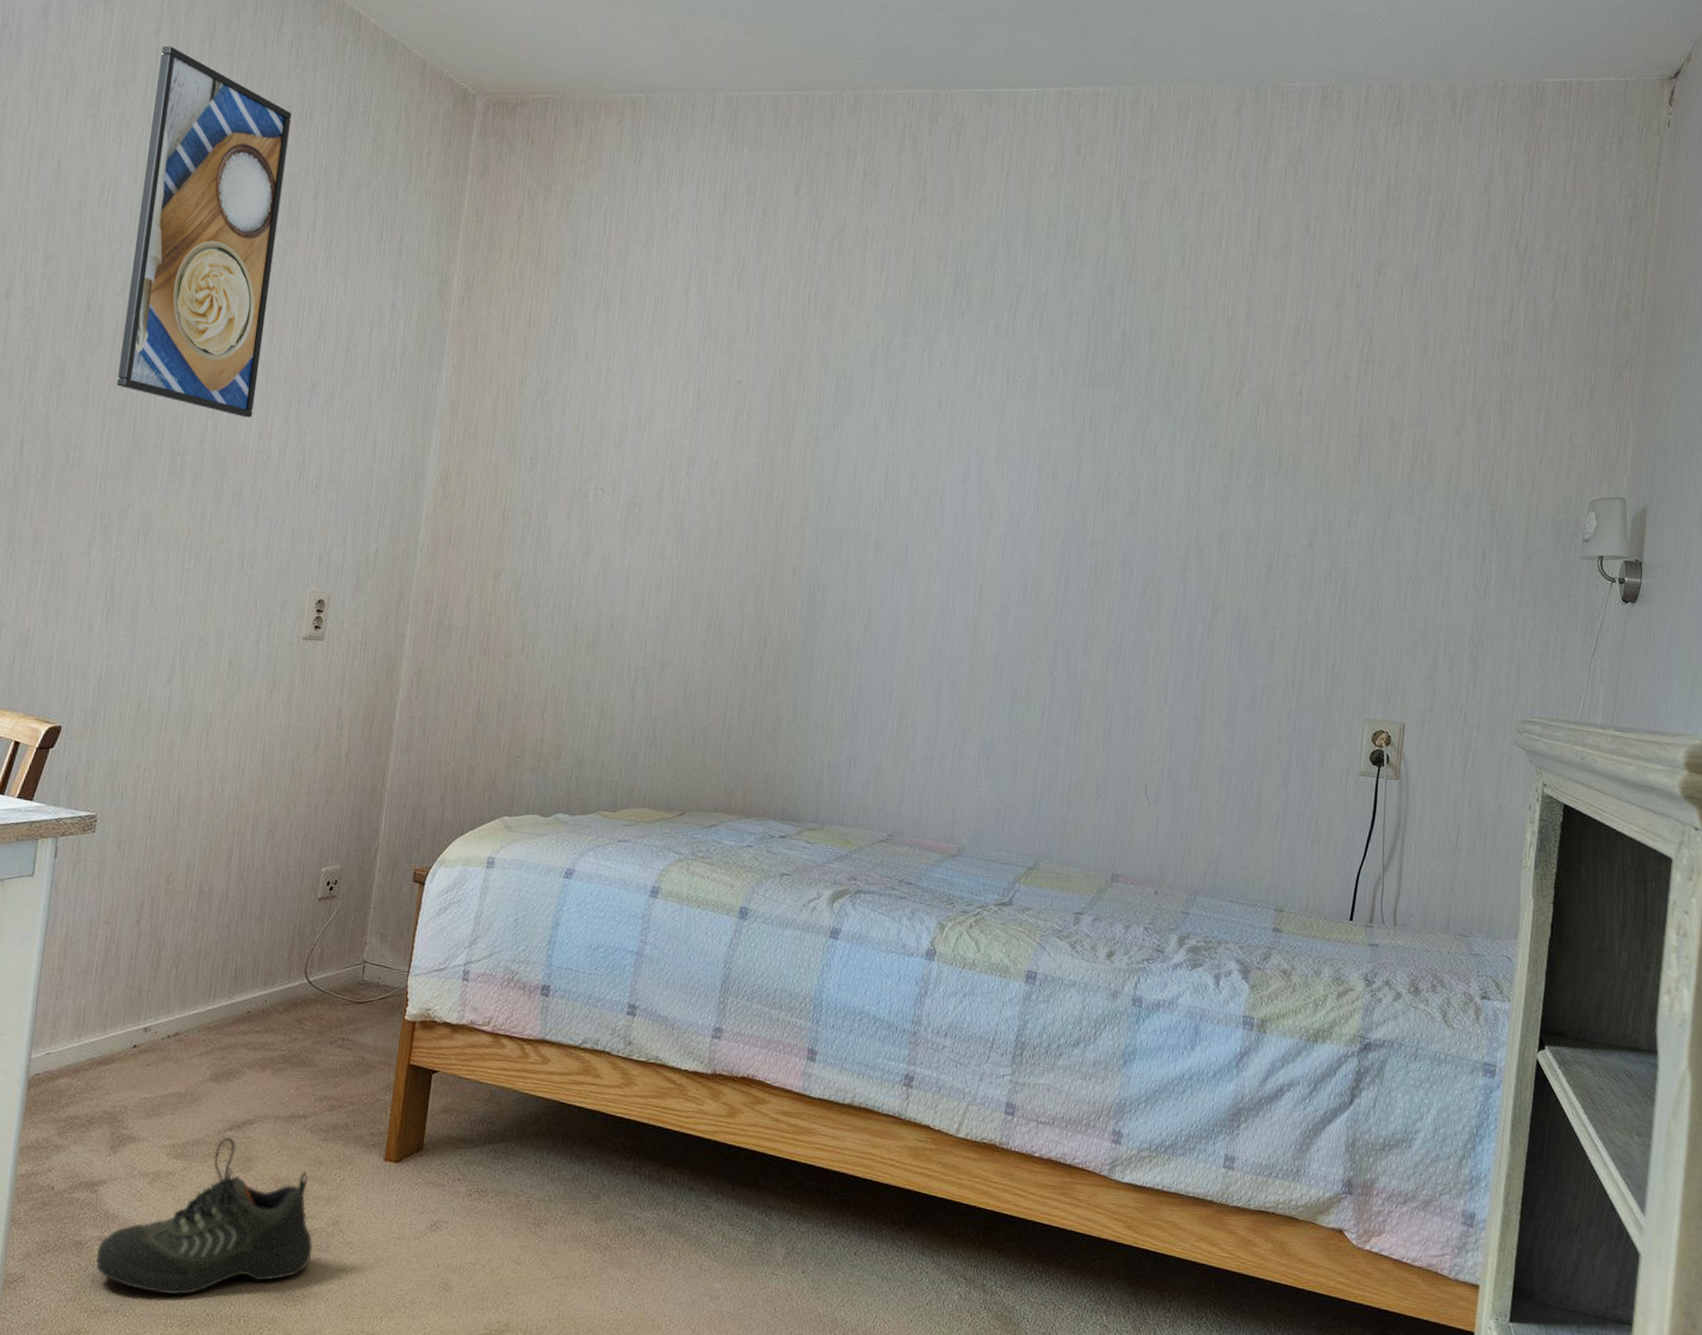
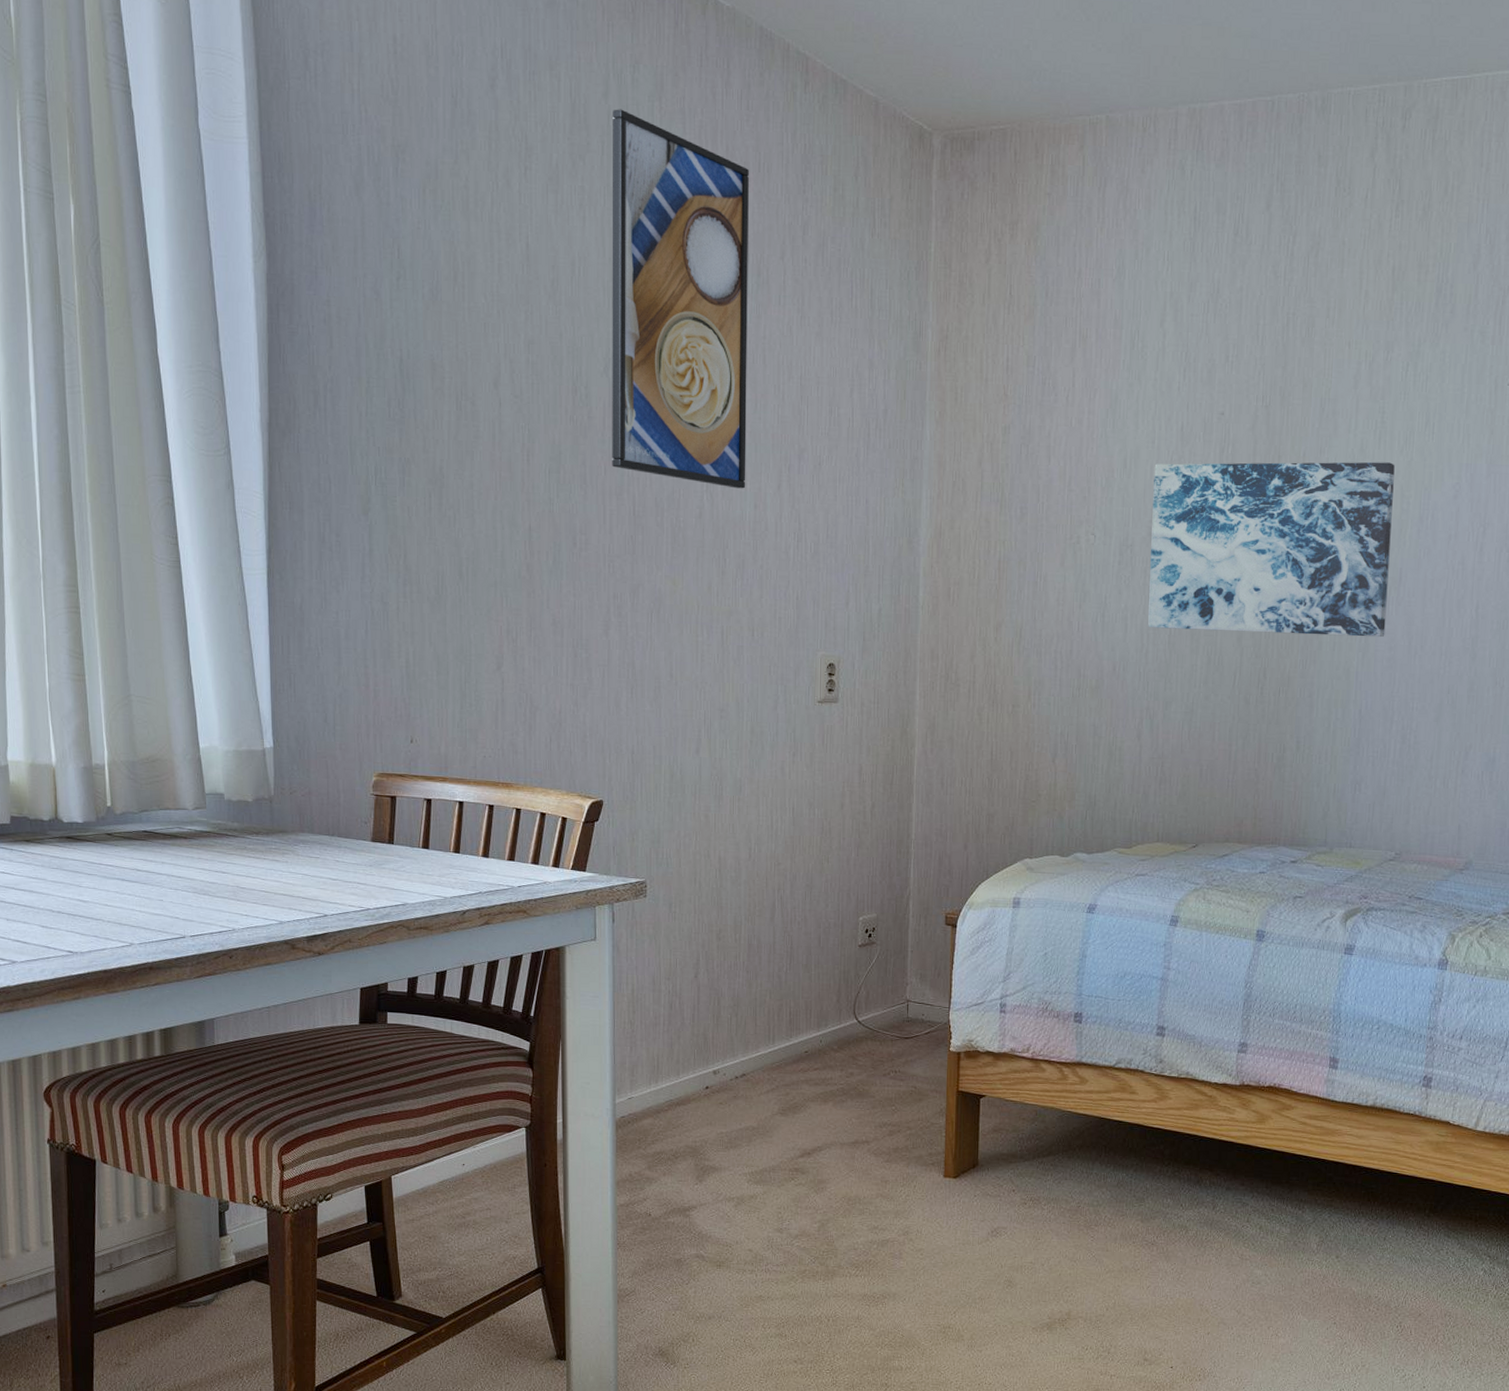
shoe: present [96,1136,313,1295] -> none [696,1163,887,1301]
wall art: none [650,425,906,613] -> present [1148,462,1395,638]

